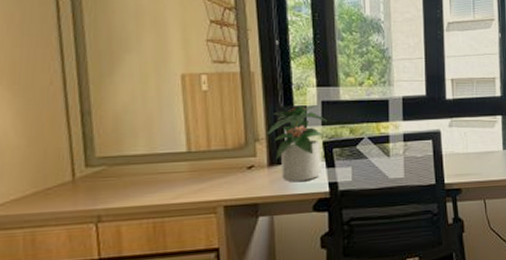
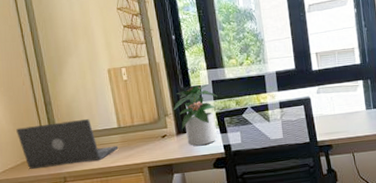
laptop: none [30,137,185,202] -> present [16,118,119,169]

